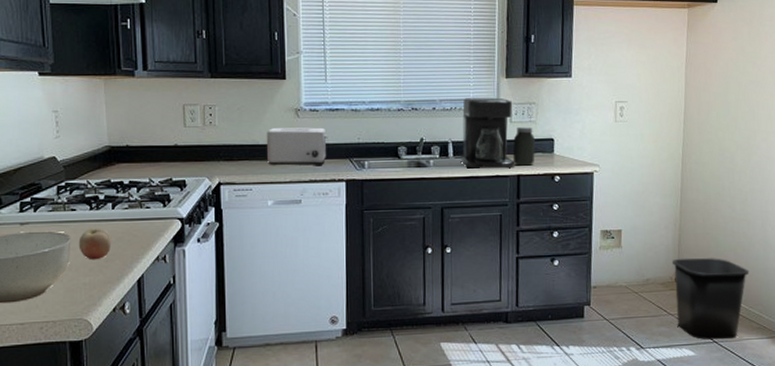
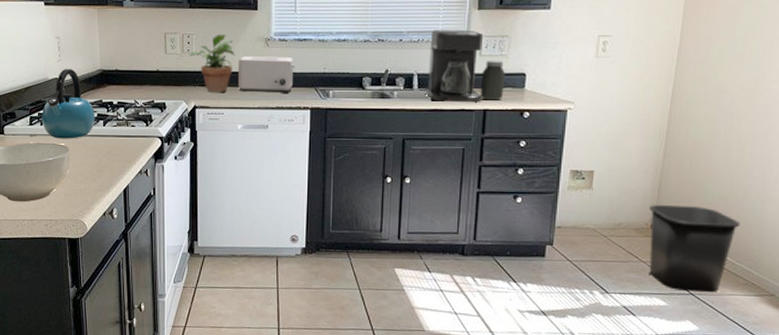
kettle: none [35,146,102,226] -> present [41,69,95,139]
fruit: present [78,228,112,260] -> none [76,142,103,170]
potted plant: none [212,104,263,167] -> present [189,33,235,92]

